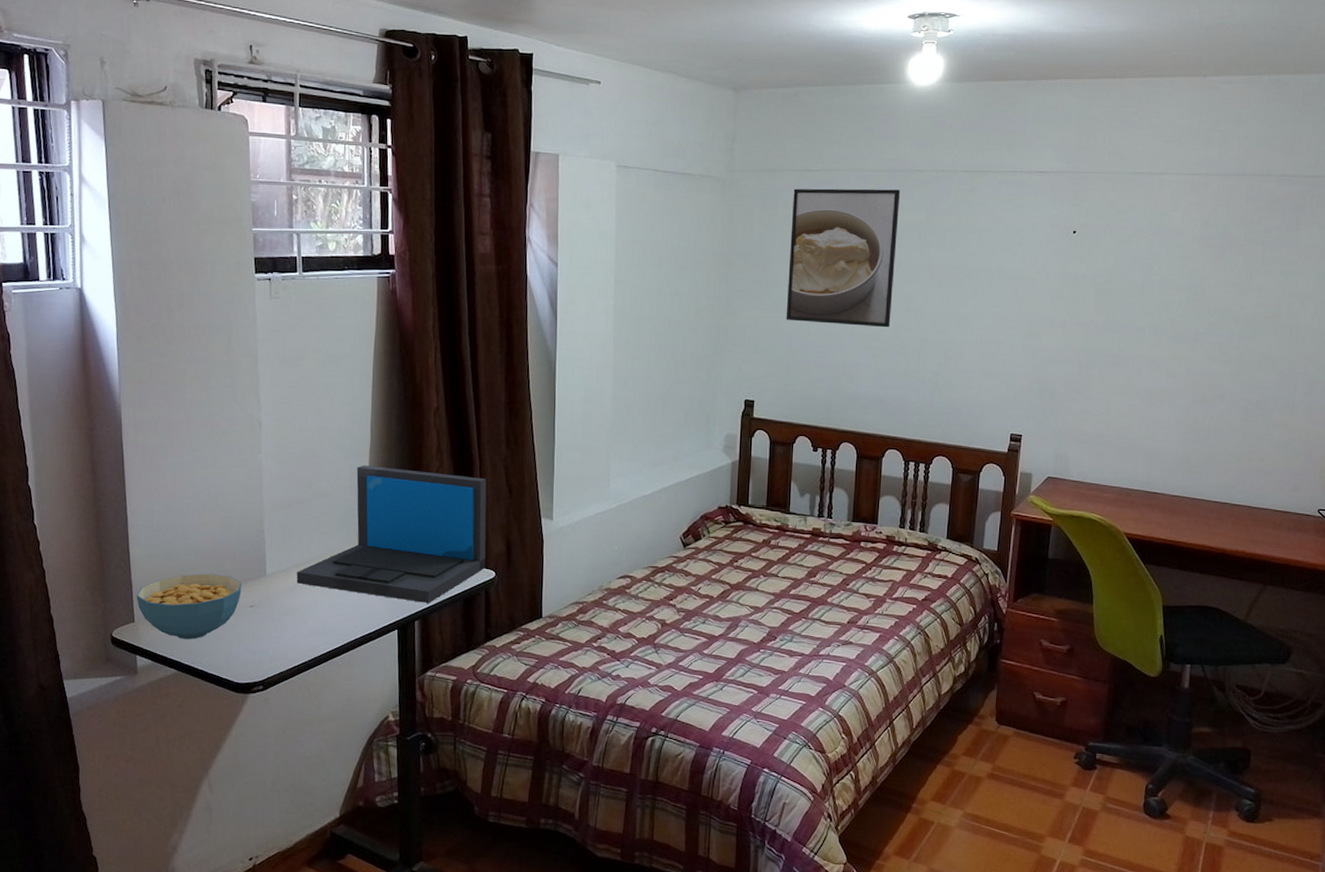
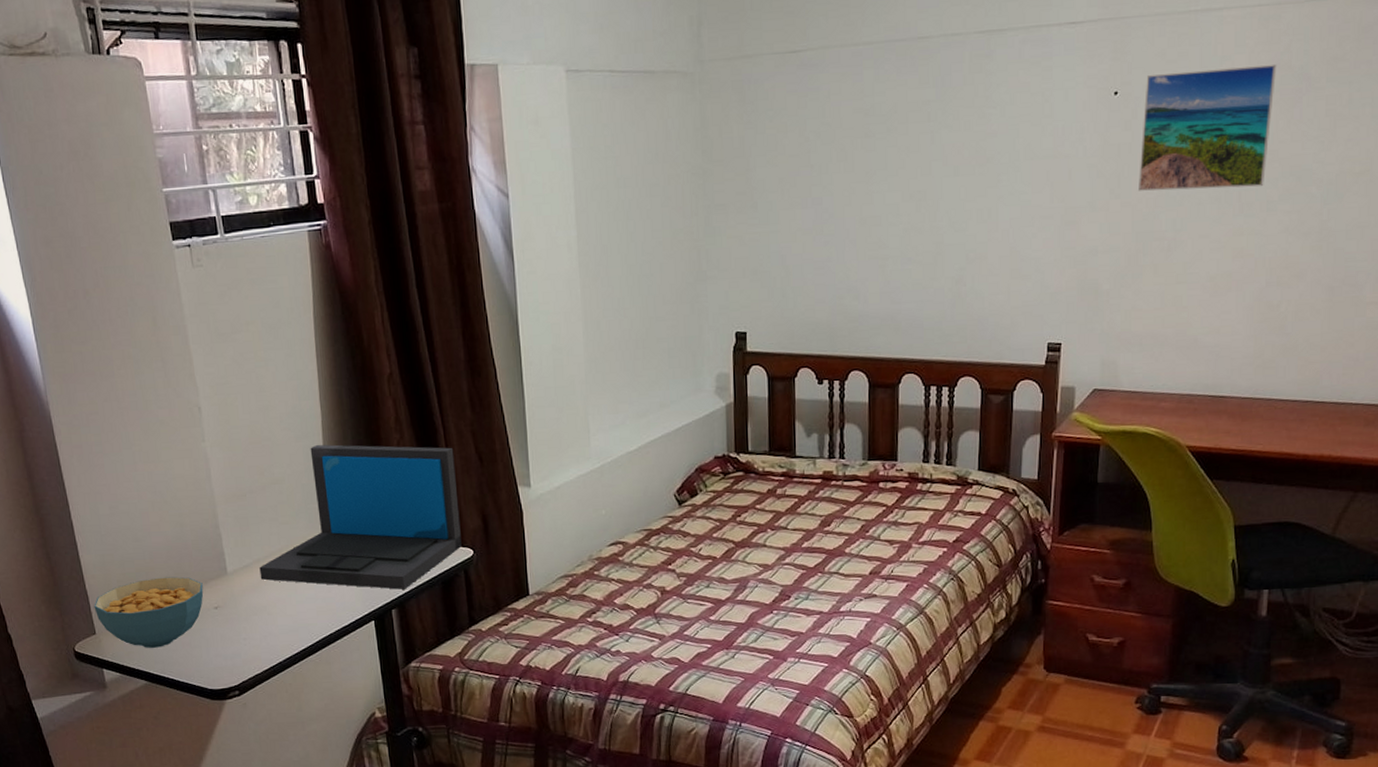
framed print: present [786,188,901,328] -> none [775,63,903,235]
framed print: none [1091,220,1205,319] -> present [1139,65,1277,191]

